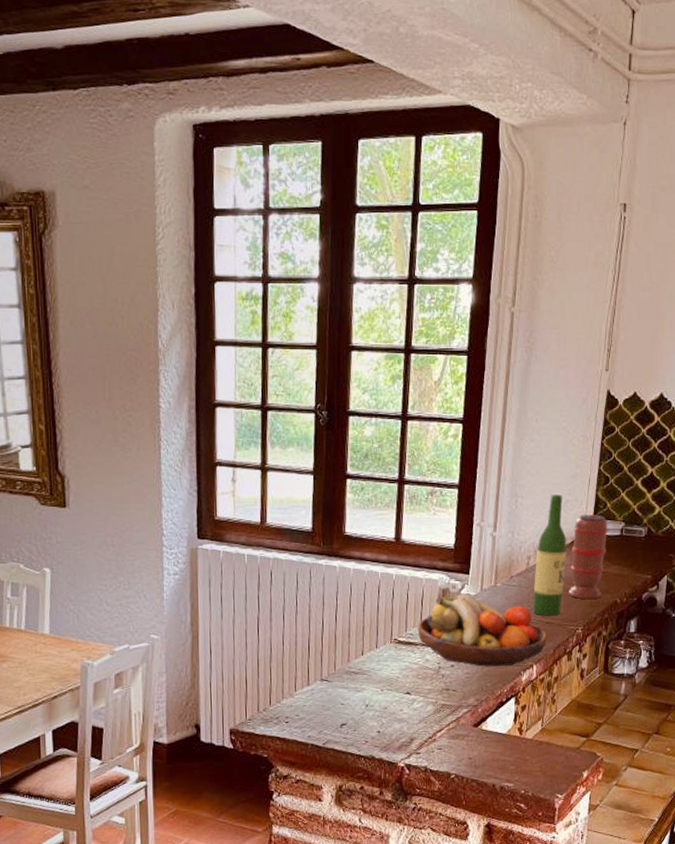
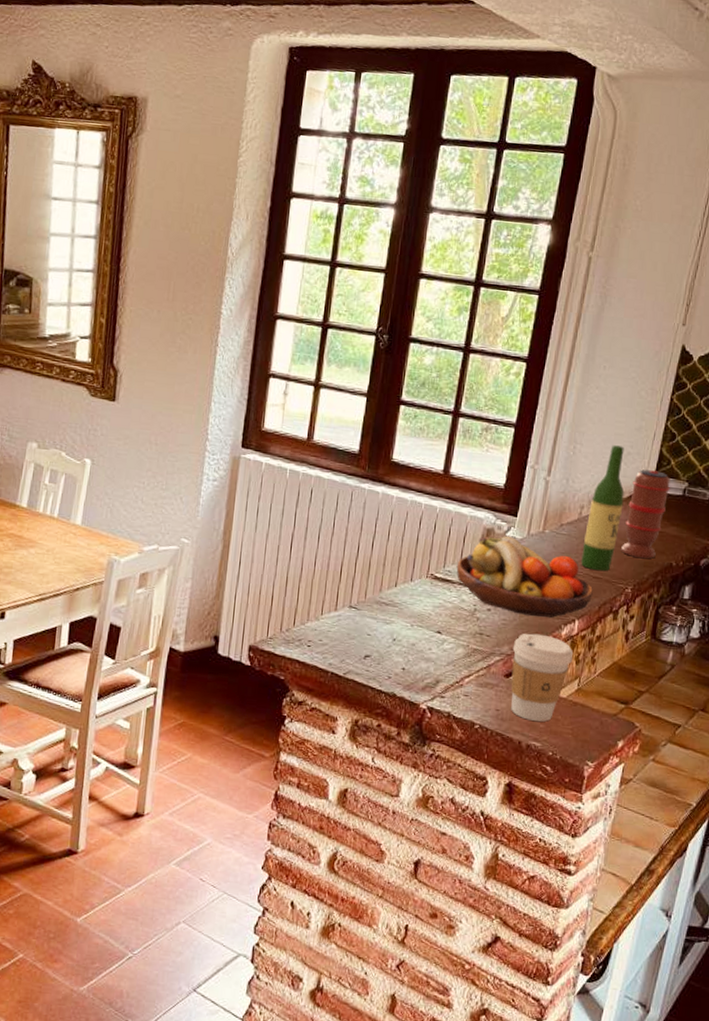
coffee cup: none [478,682,535,764] -> present [511,633,574,722]

